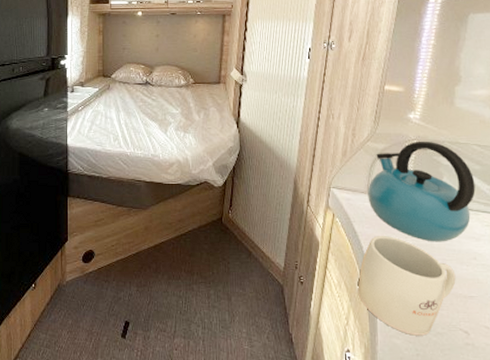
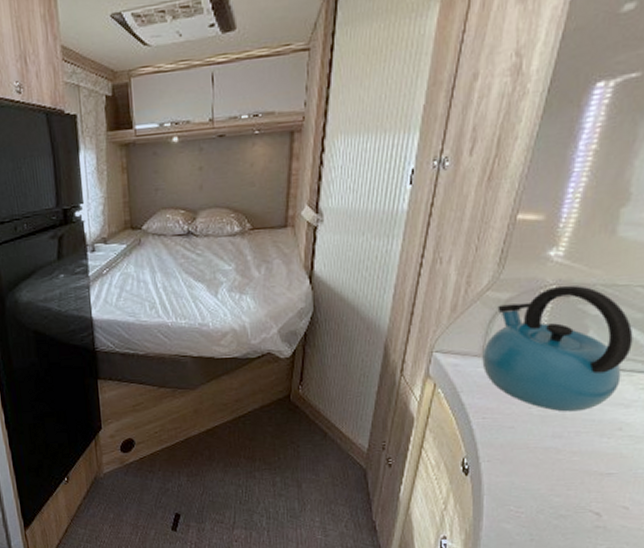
mug: present [357,236,456,336] -> none [461,407,592,519]

